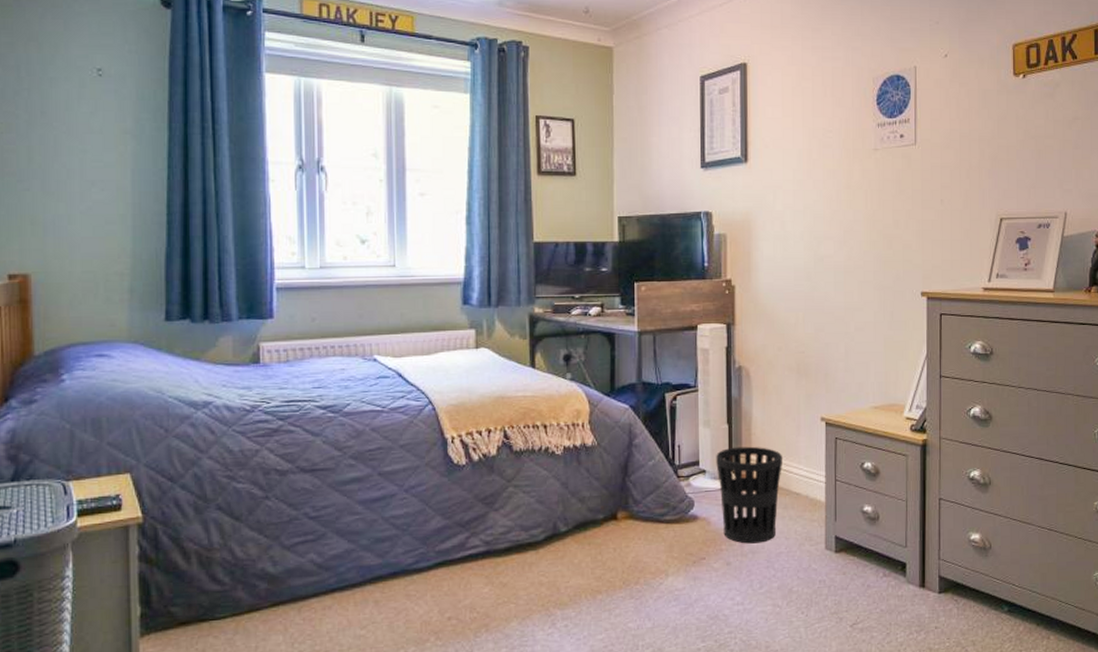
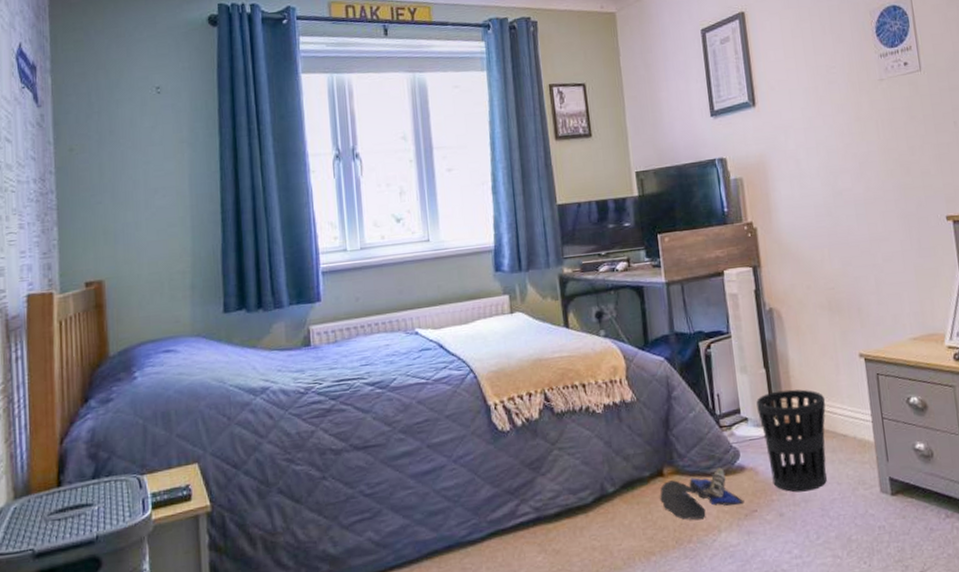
shoe: none [611,515,694,563] -> present [660,467,745,520]

